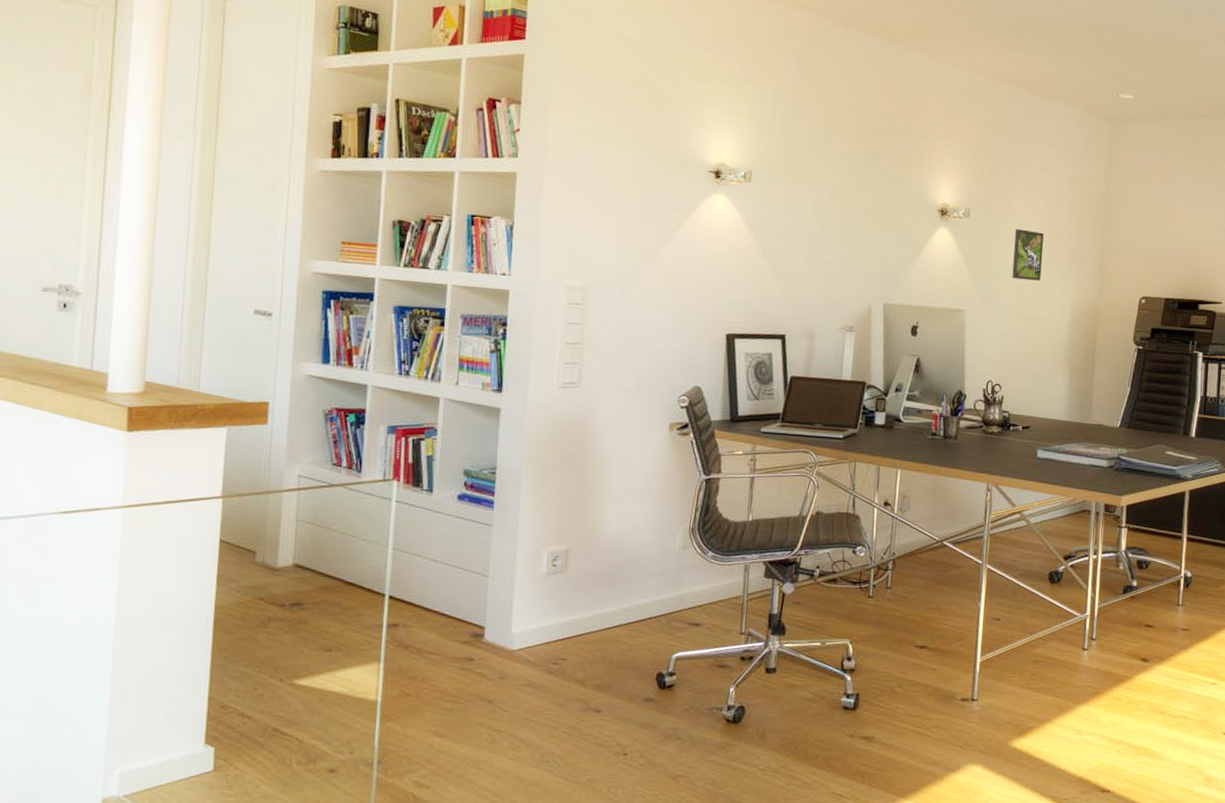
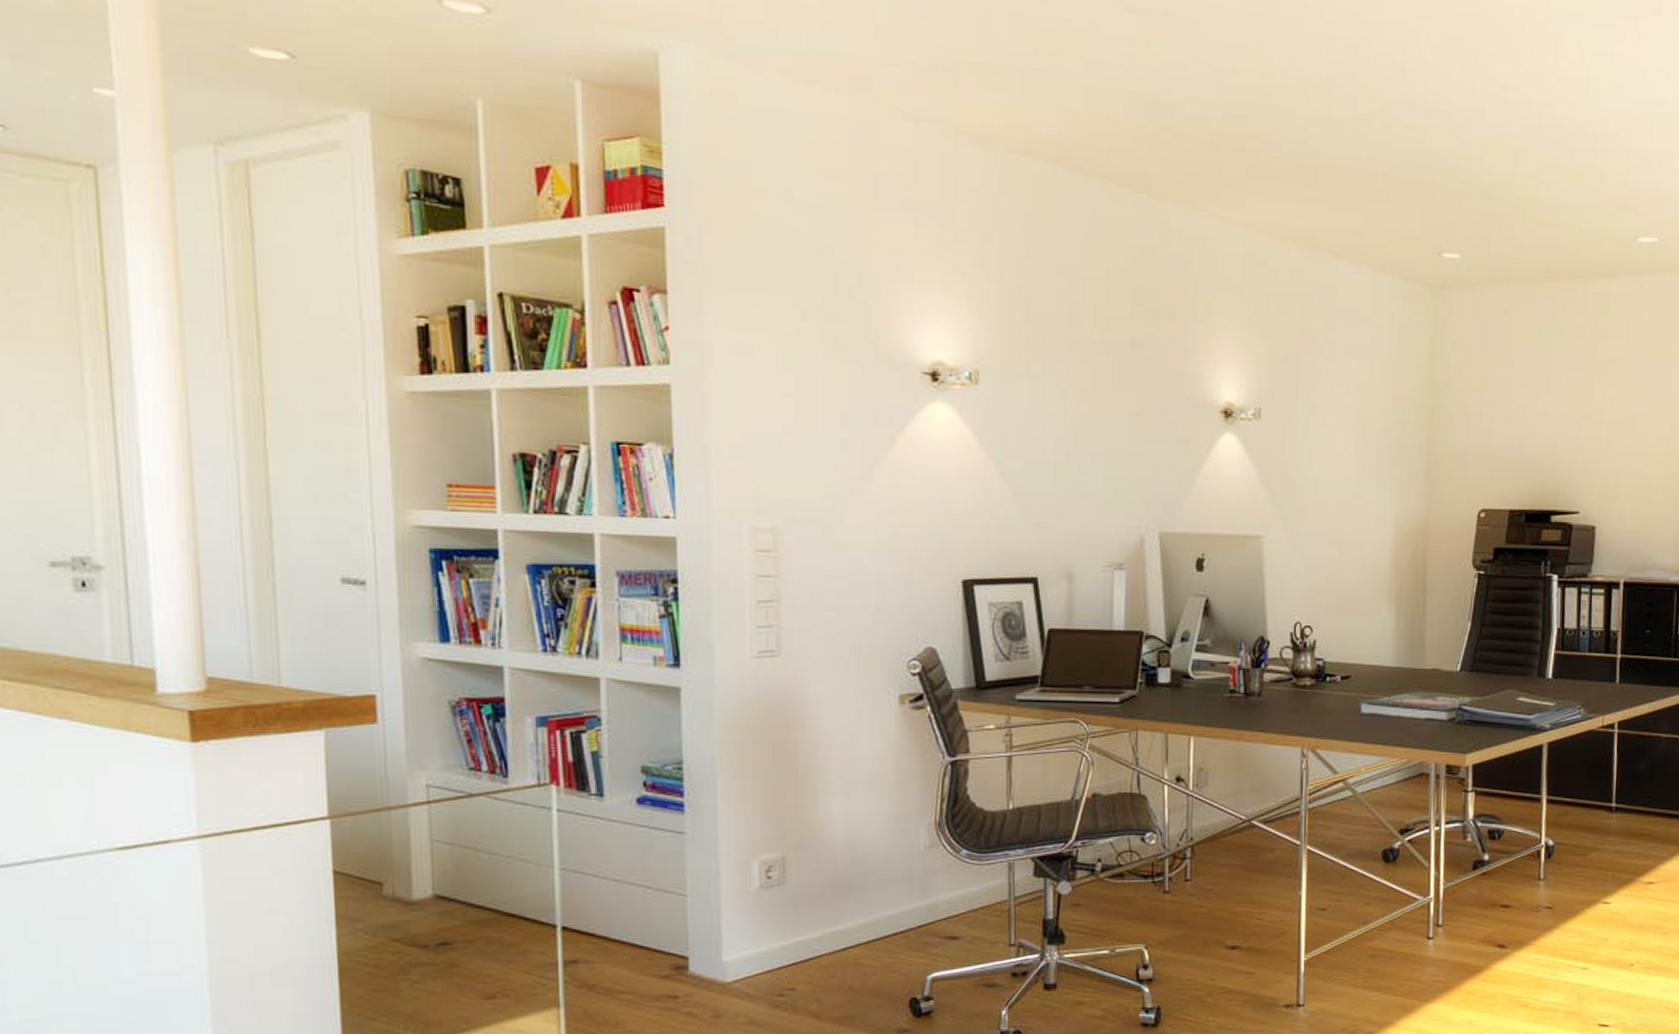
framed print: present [1012,229,1044,281] -> none [1318,430,1356,496]

